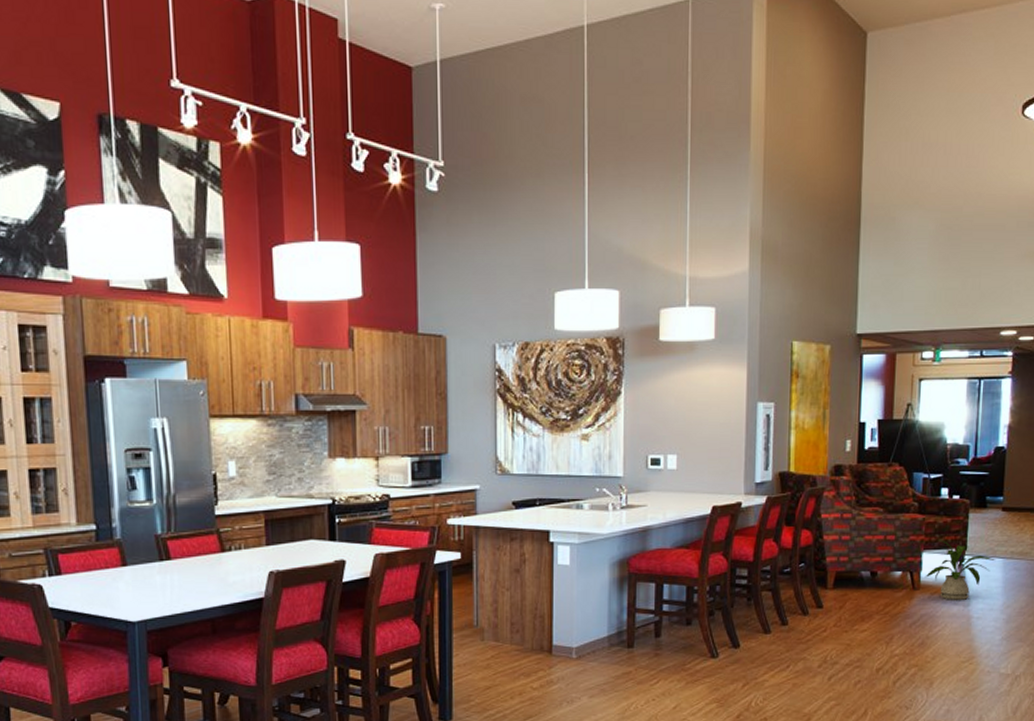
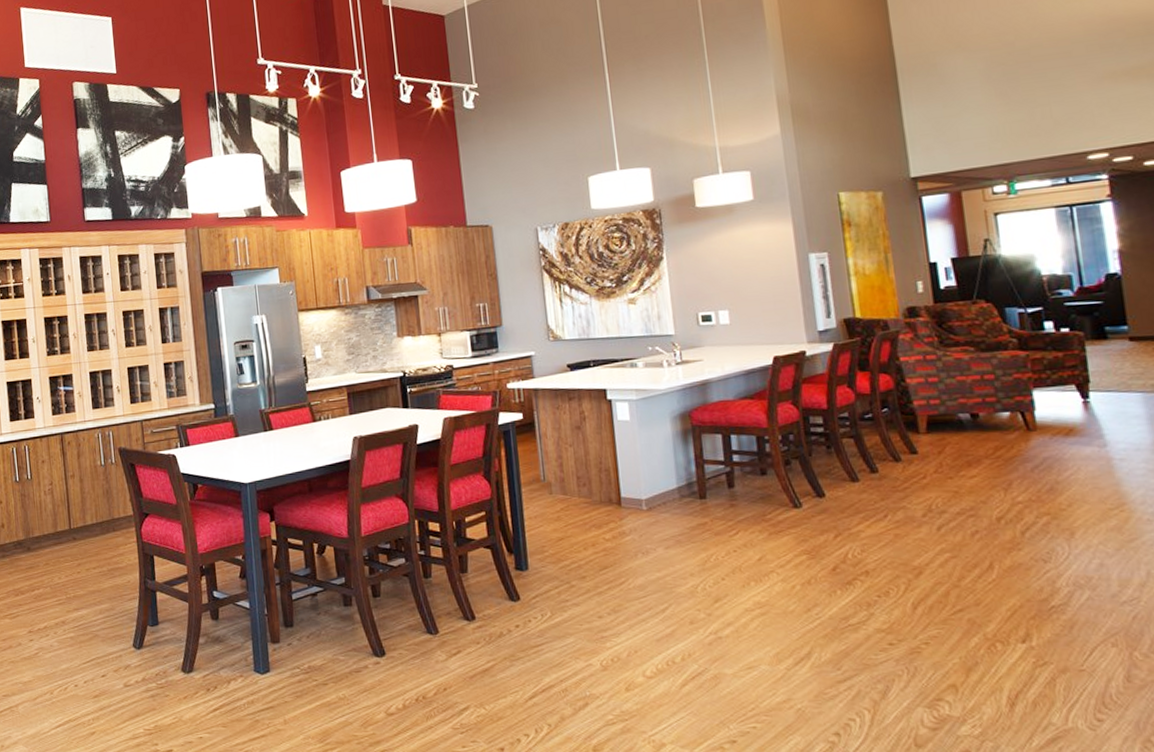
house plant: present [925,538,995,600] -> none [1040,375,1131,441]

